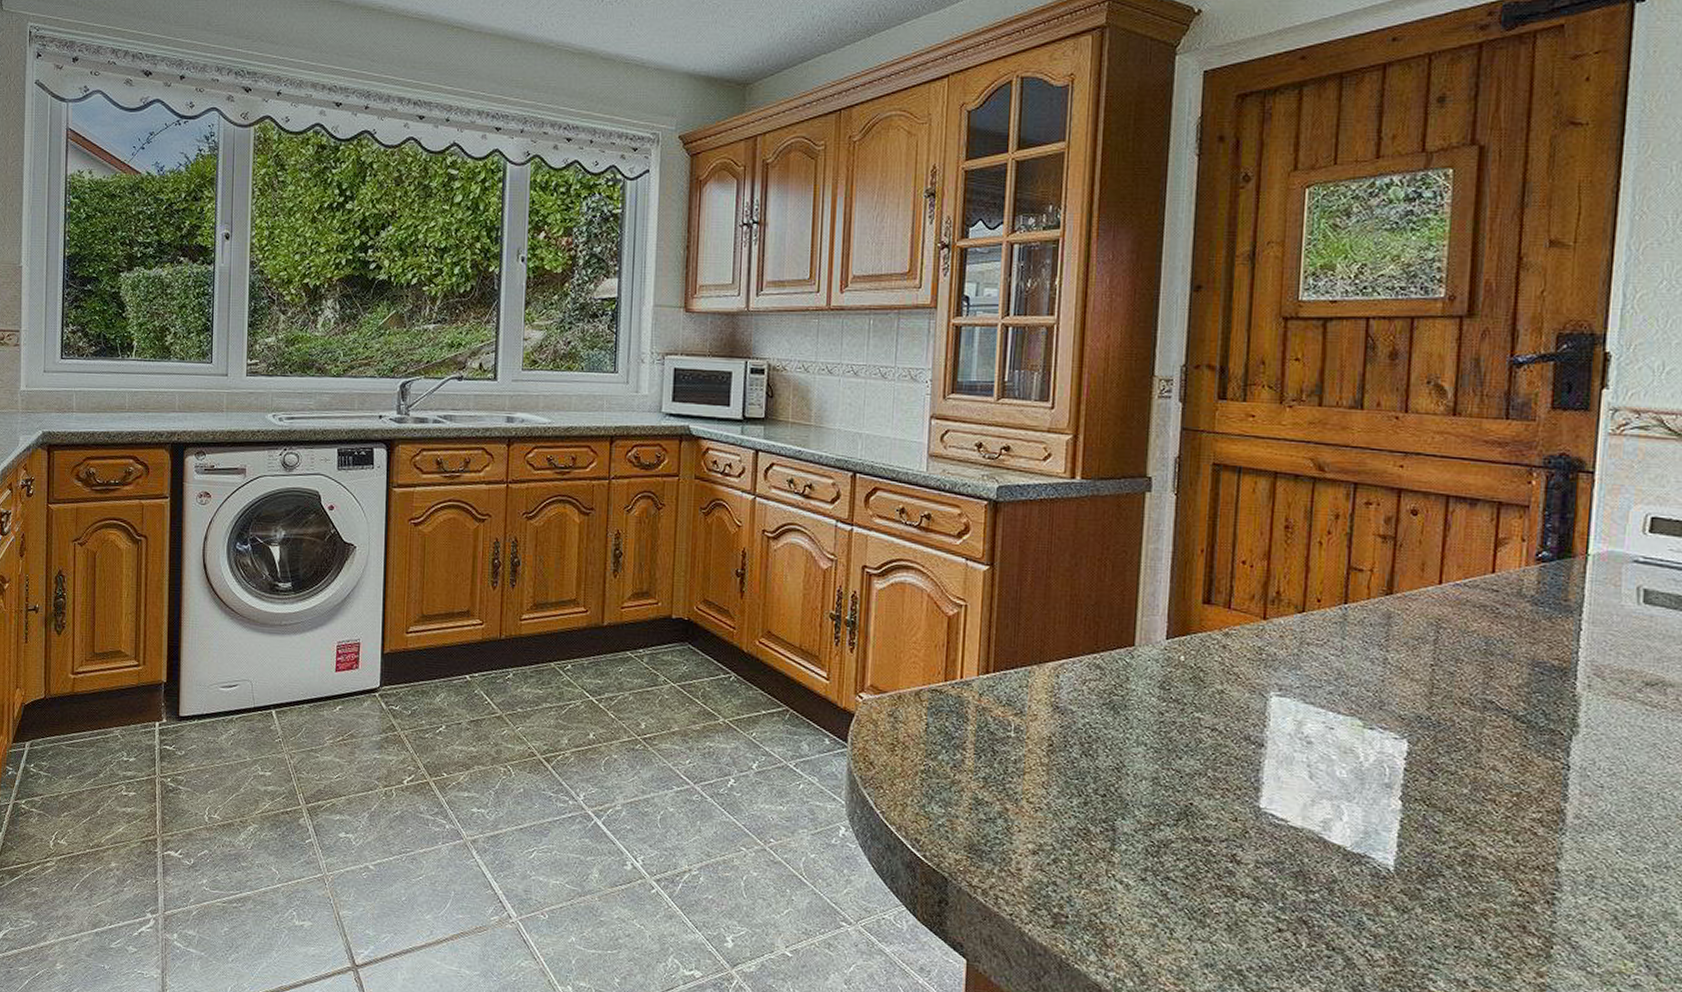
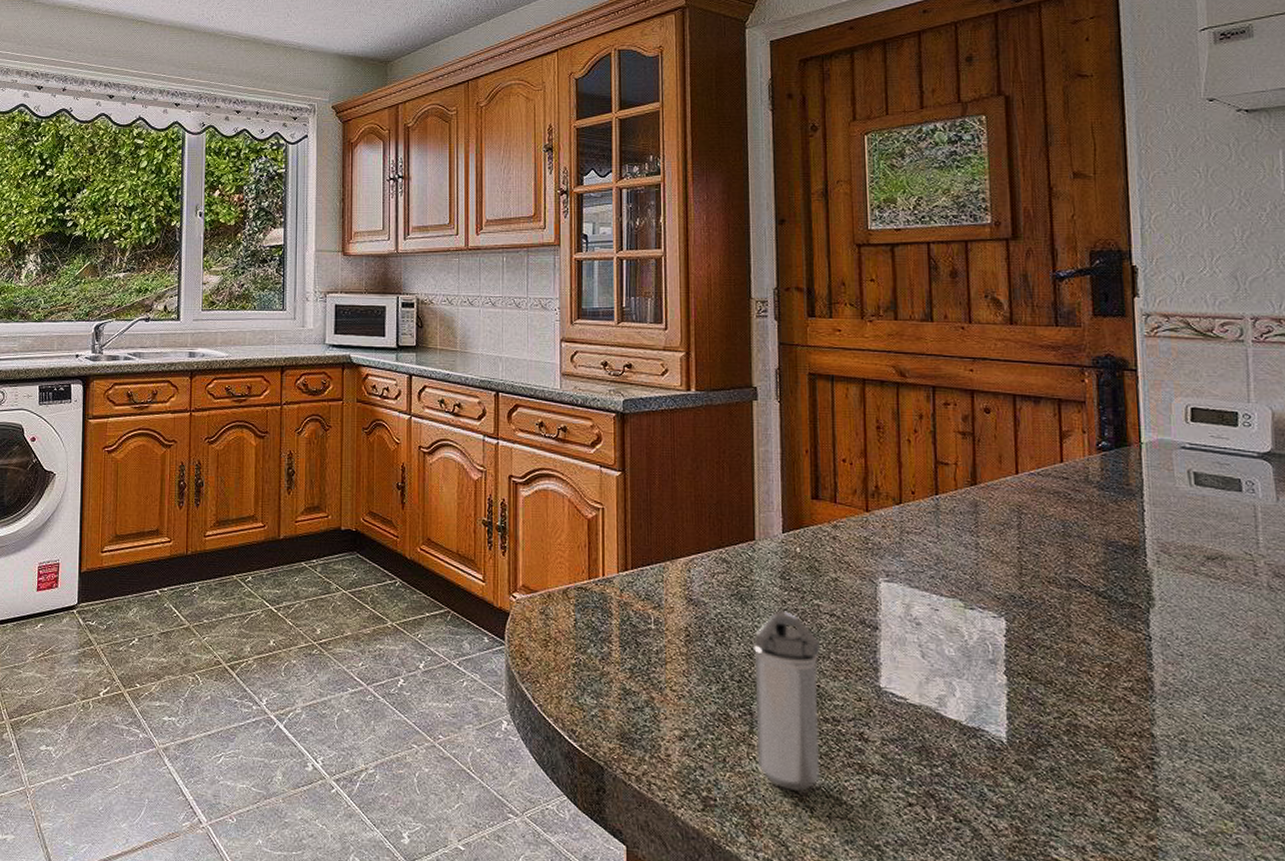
shaker: none [1116,722,1198,912] -> present [752,610,821,791]

